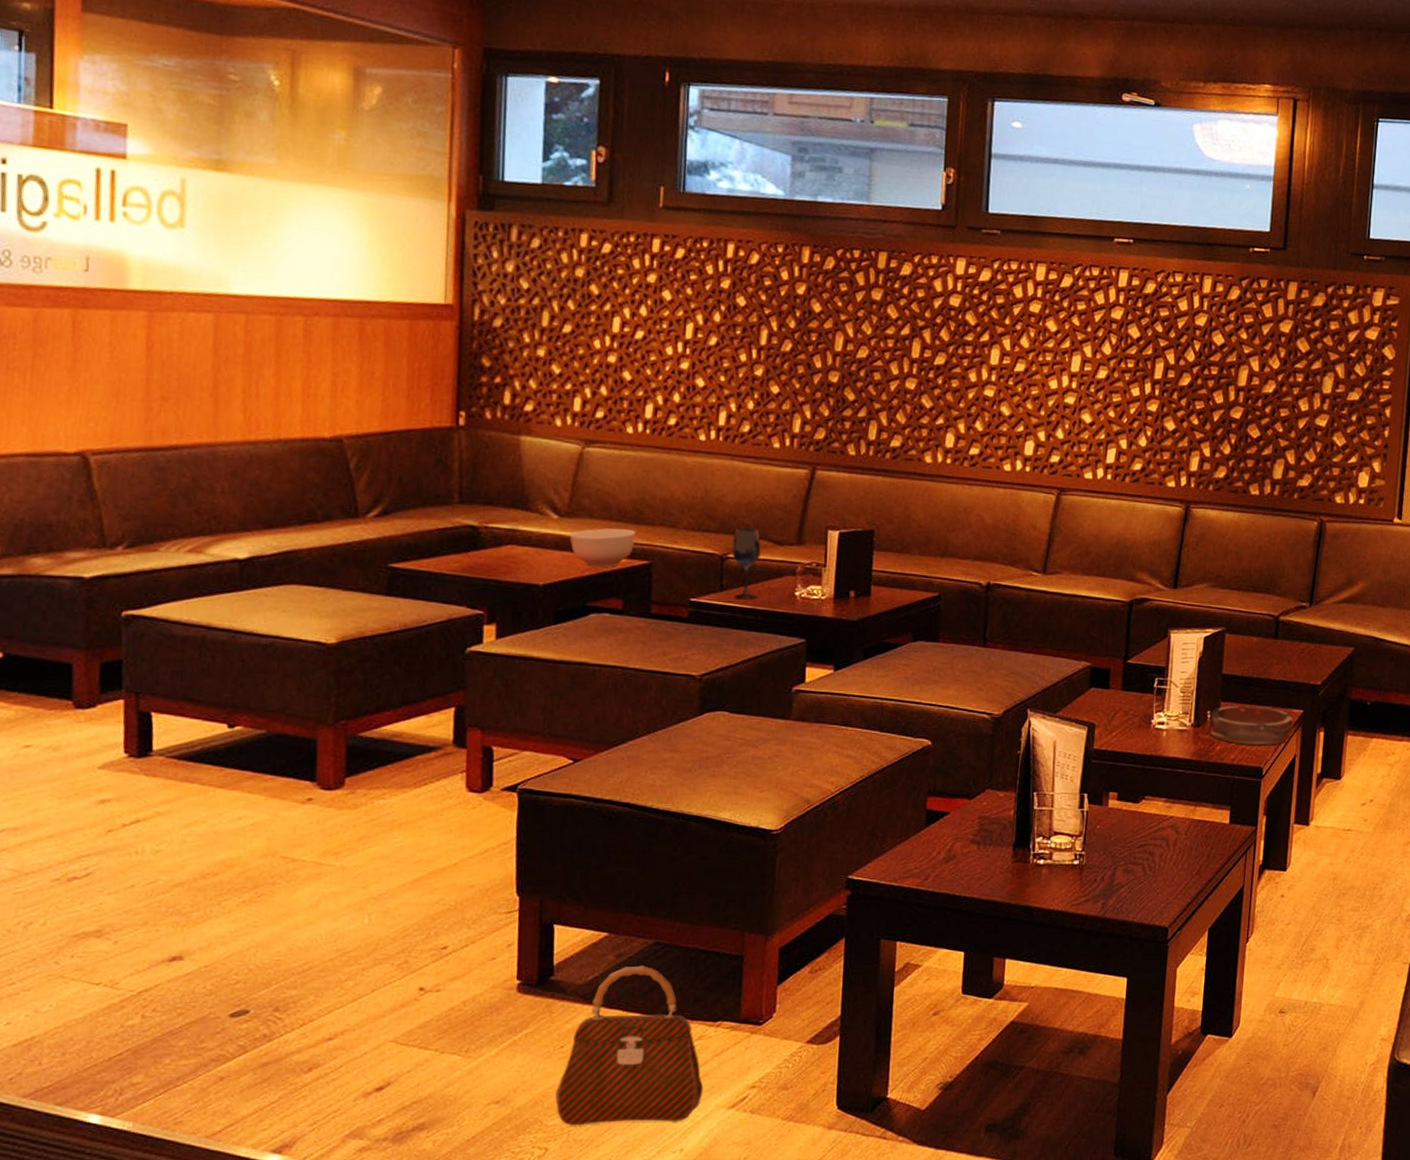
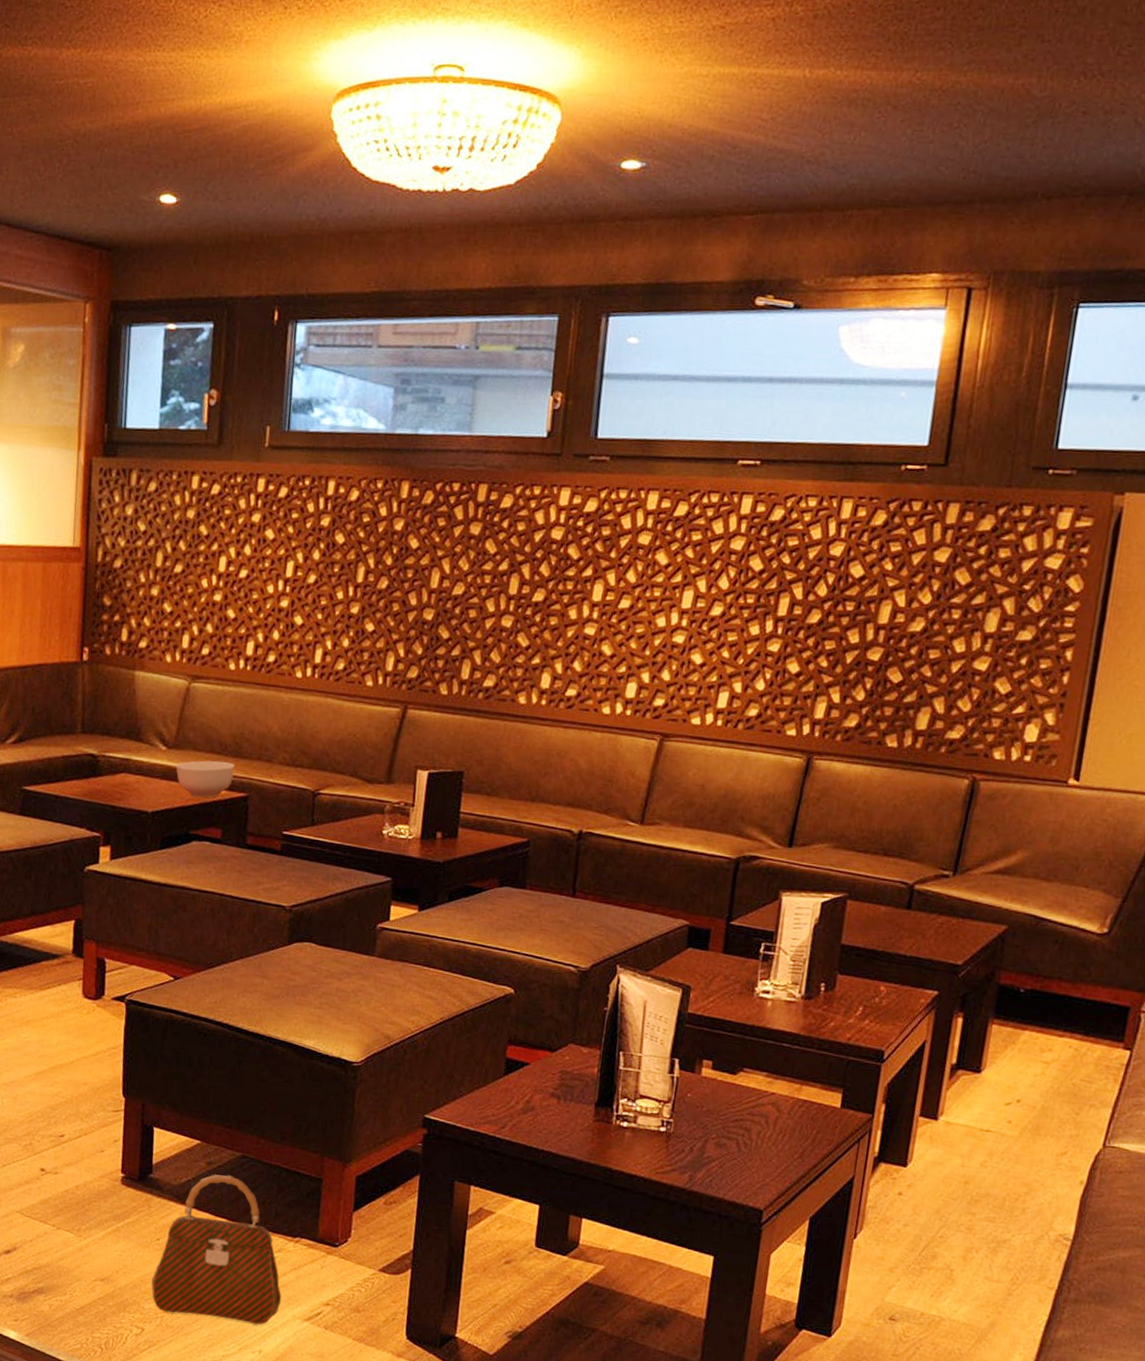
wineglass: present [732,527,761,600] -> none [323,764,352,836]
ashtray: present [1209,705,1292,746] -> none [822,979,924,1027]

